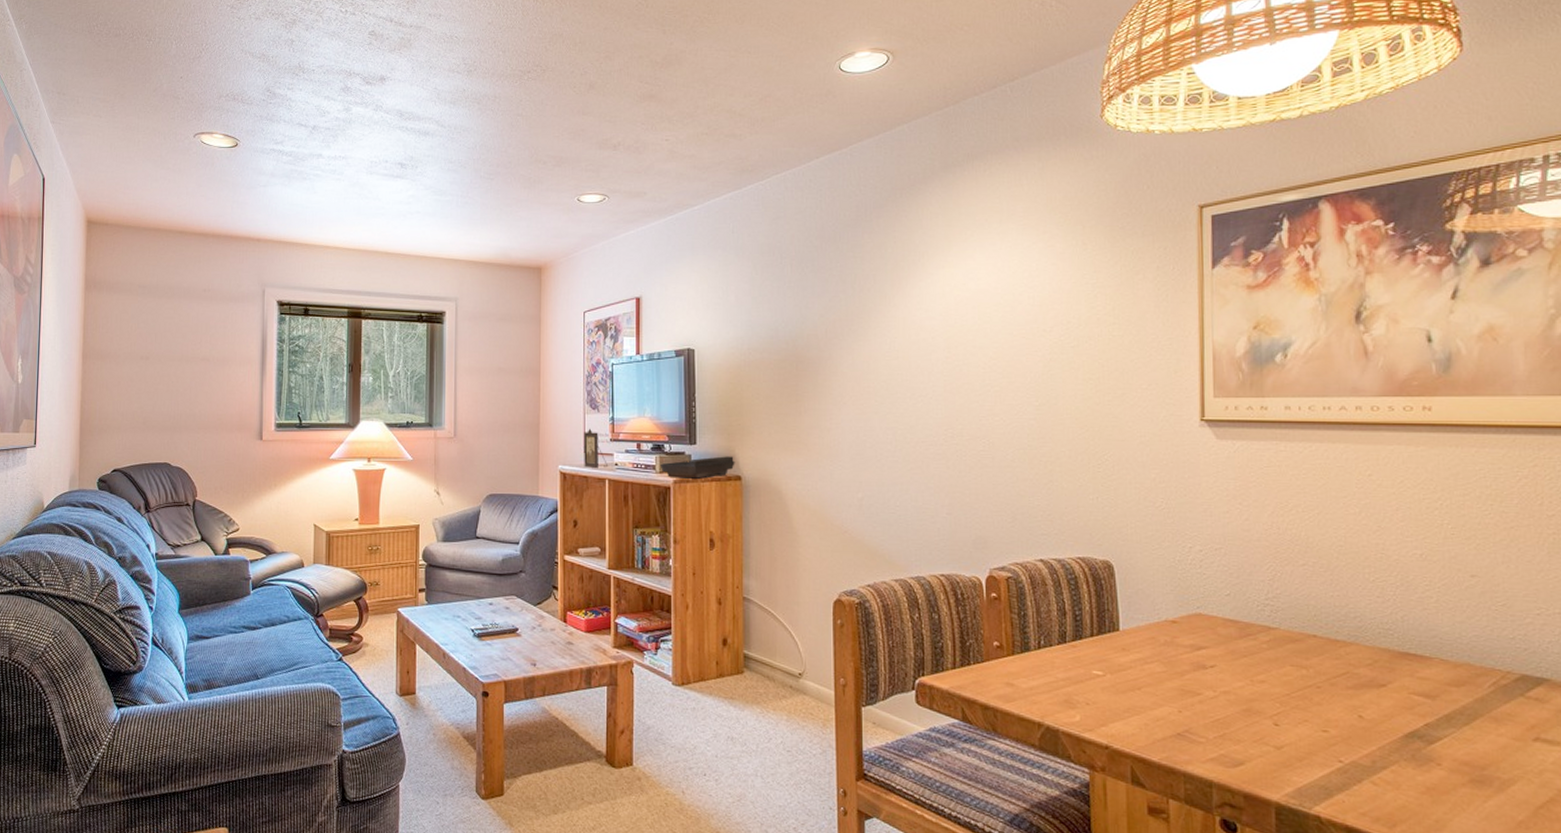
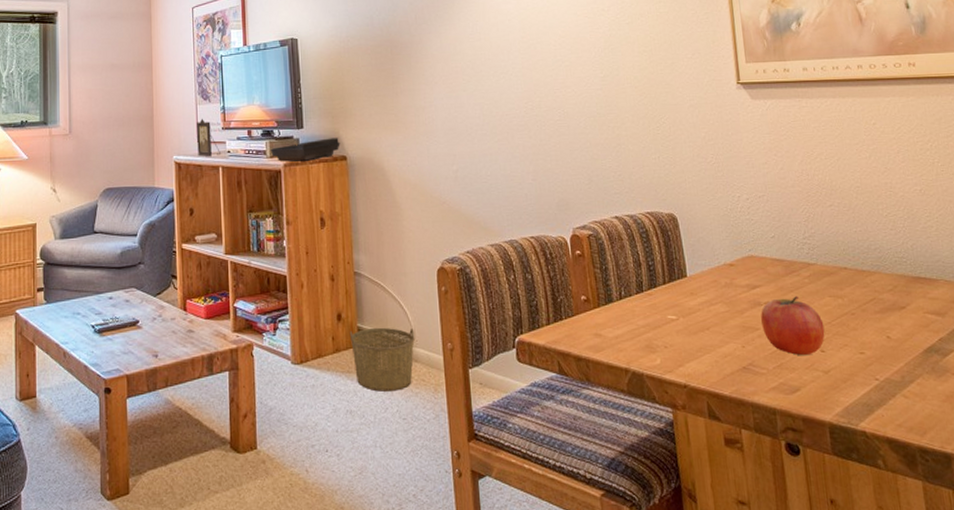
basket: none [734,655,805,722] -> present [349,327,415,392]
fruit: none [1205,662,1281,727] -> present [761,296,825,355]

